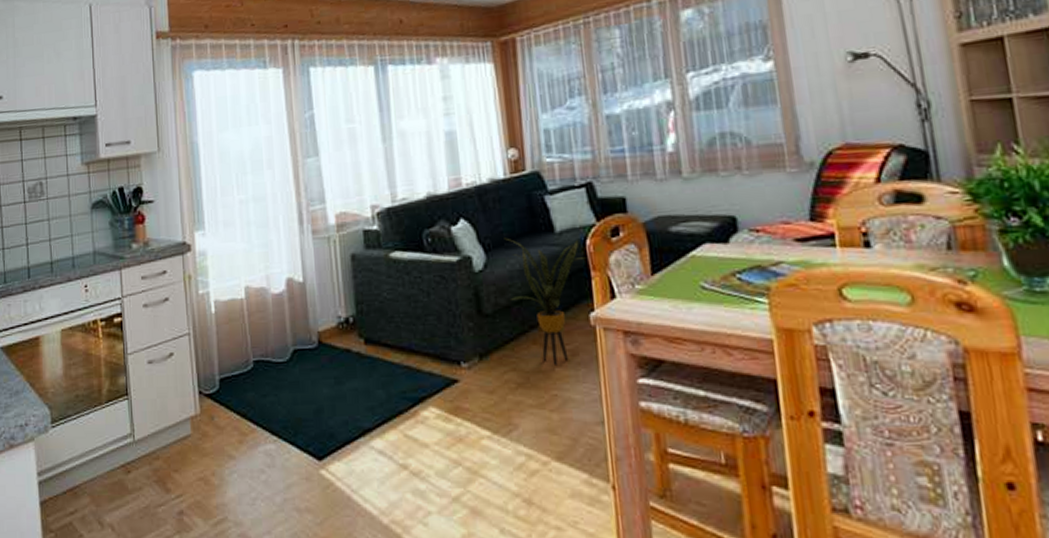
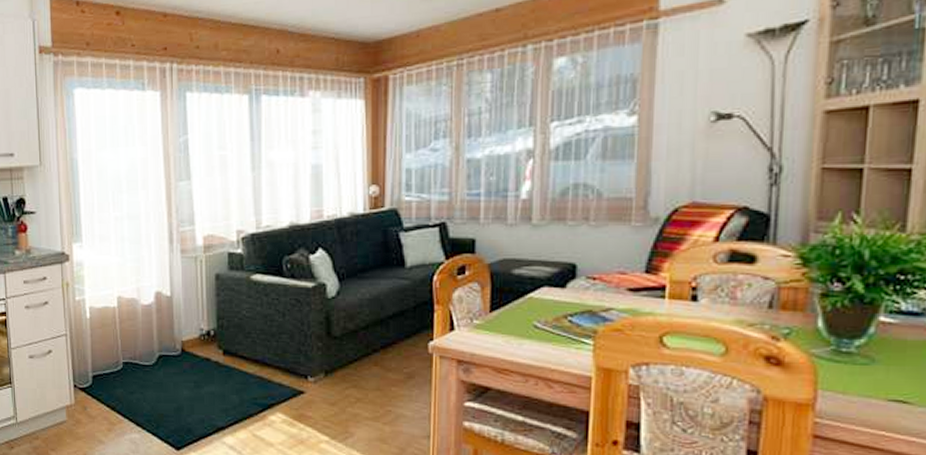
house plant: present [504,238,588,365] -> none [357,269,433,385]

